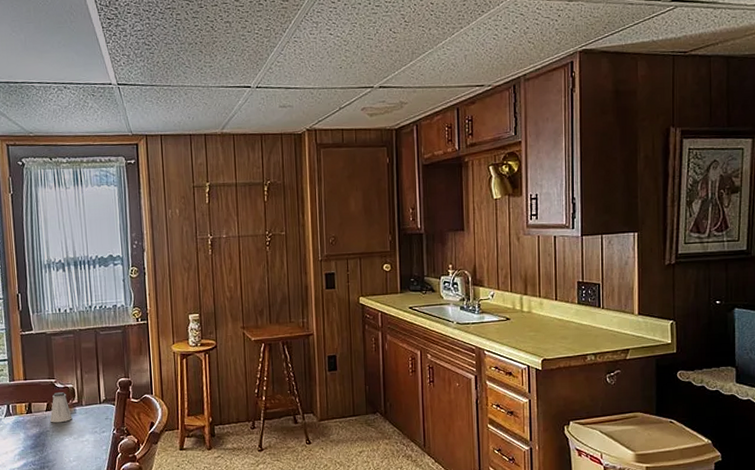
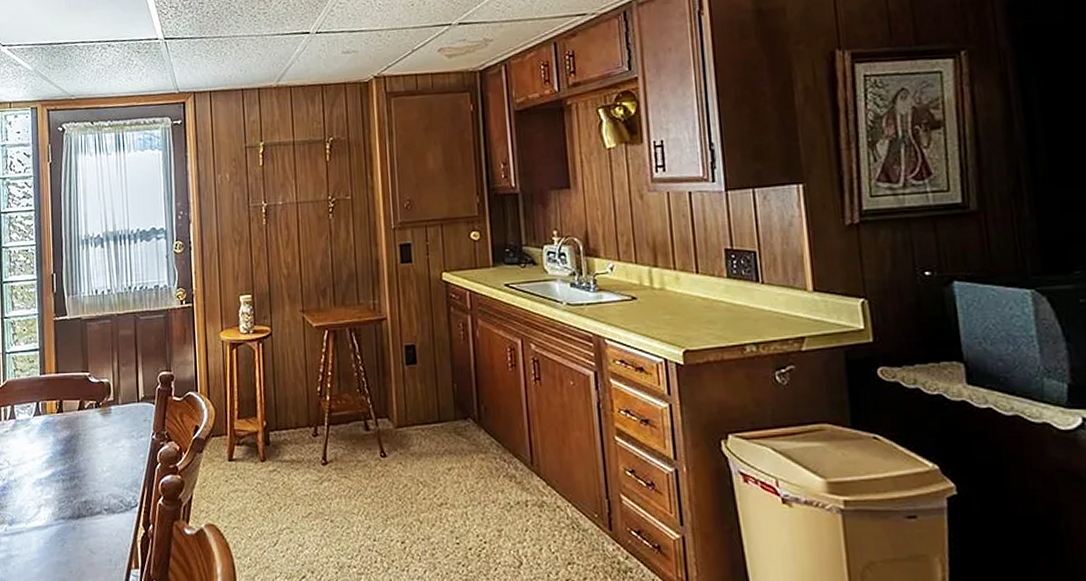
saltshaker: present [50,392,73,423] -> none [82,388,107,425]

